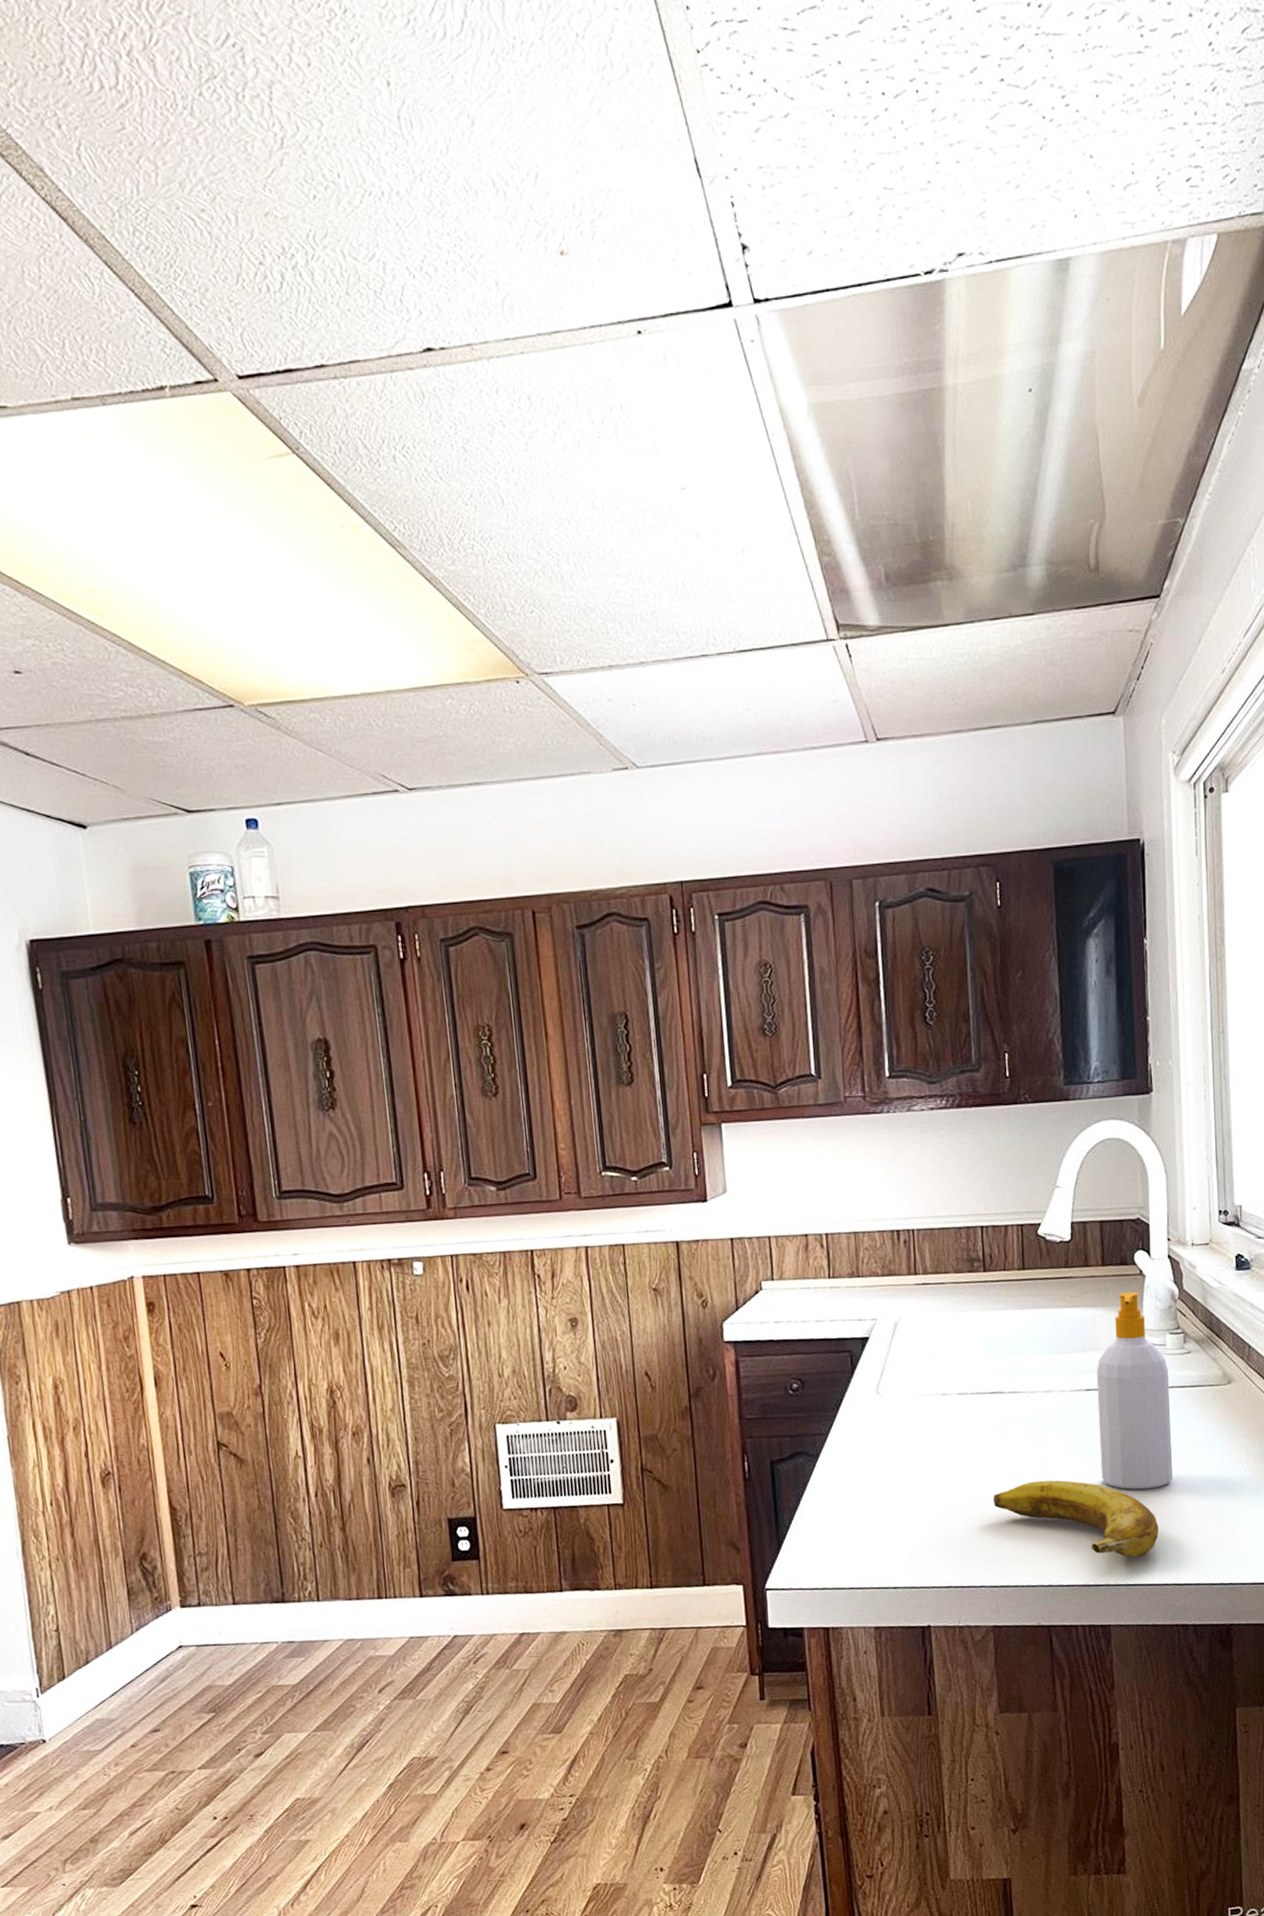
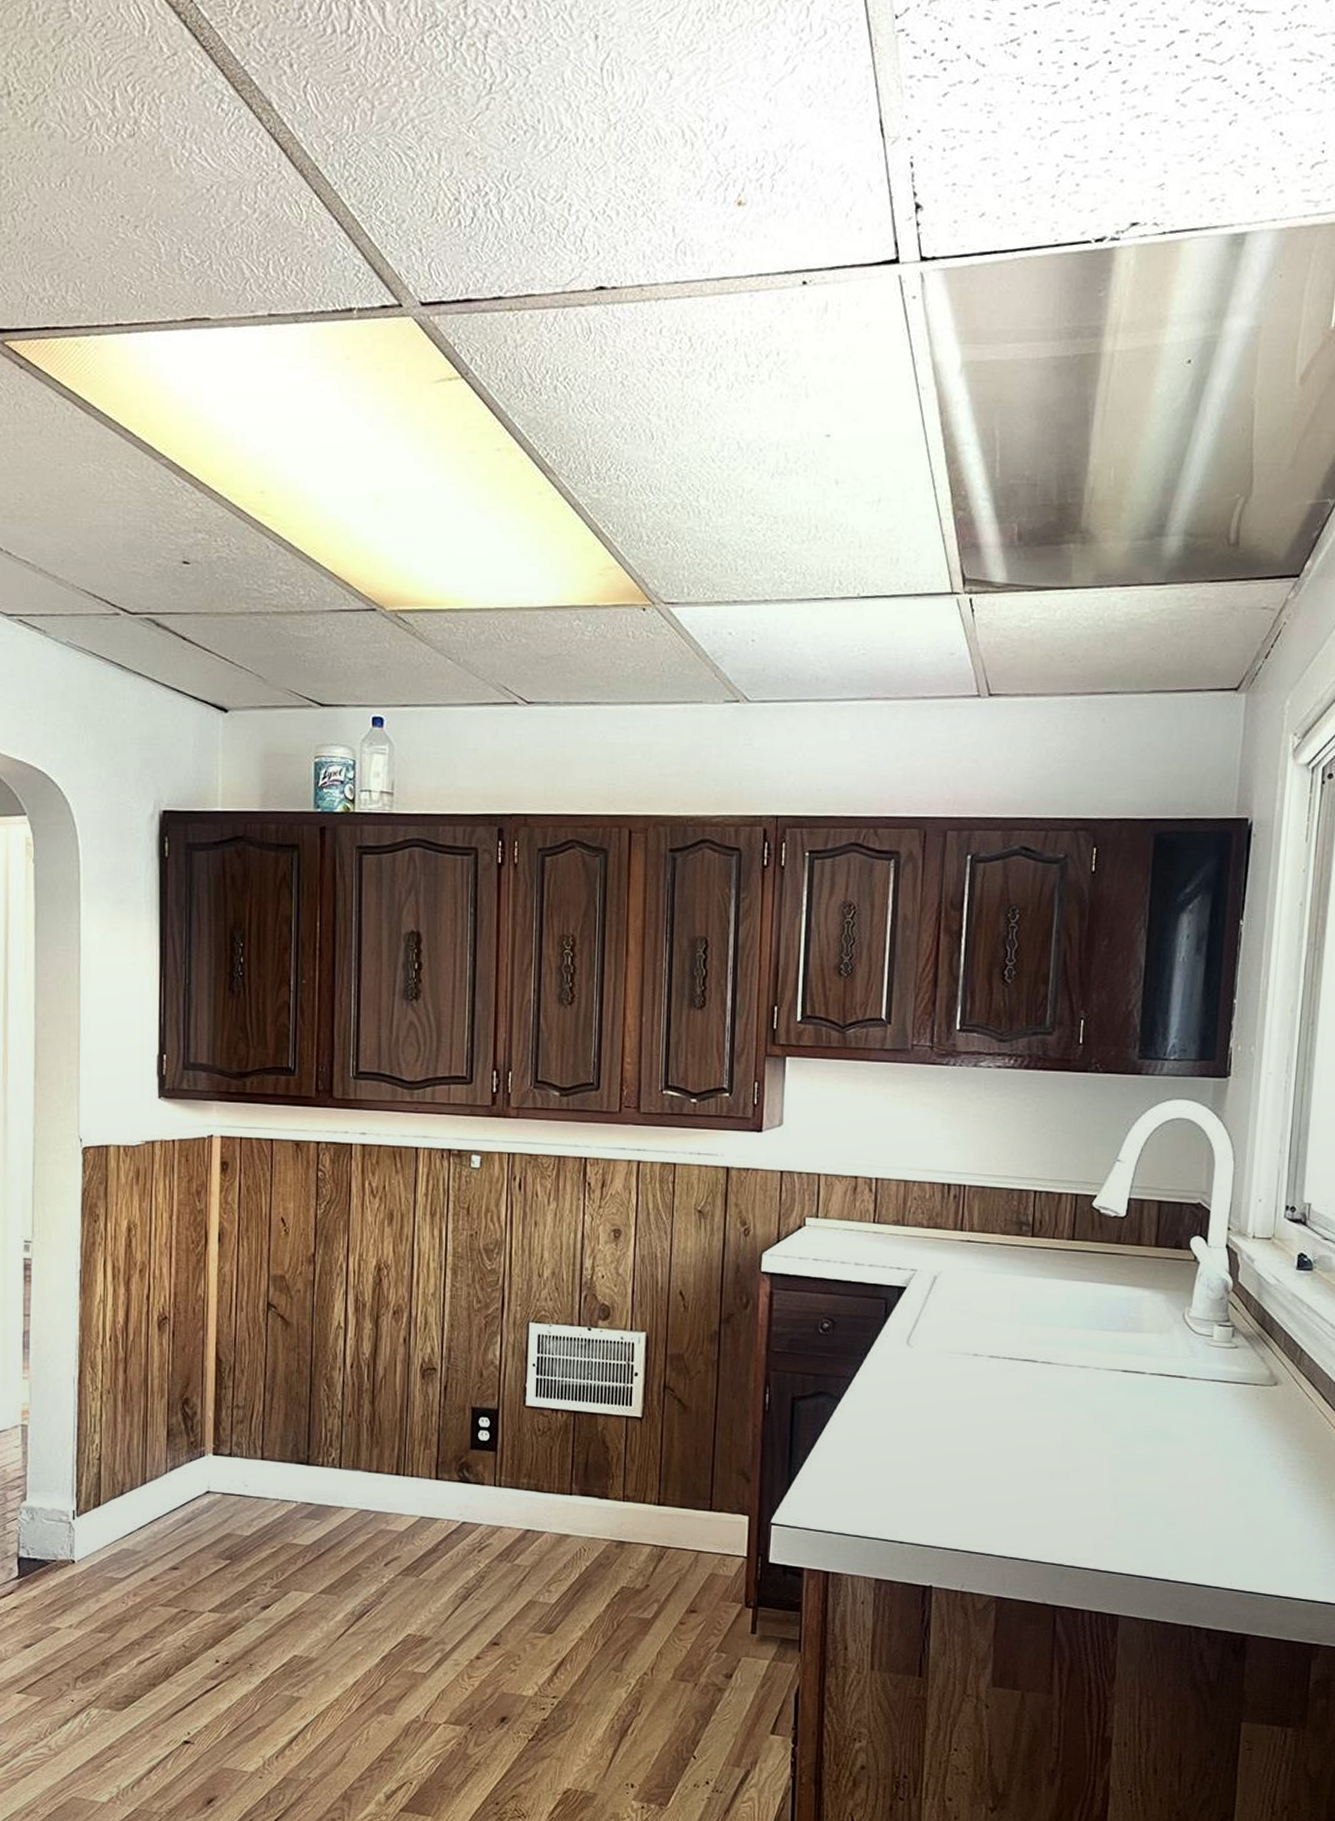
banana: present [993,1480,1159,1557] -> none [1013,1456,1182,1550]
soap bottle: present [1096,1292,1173,1490] -> none [1128,1276,1213,1481]

